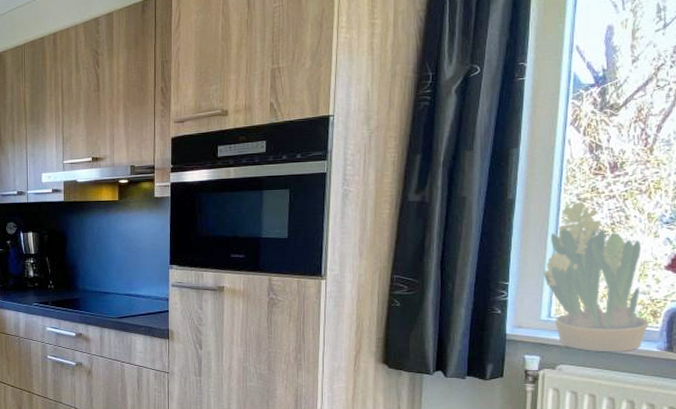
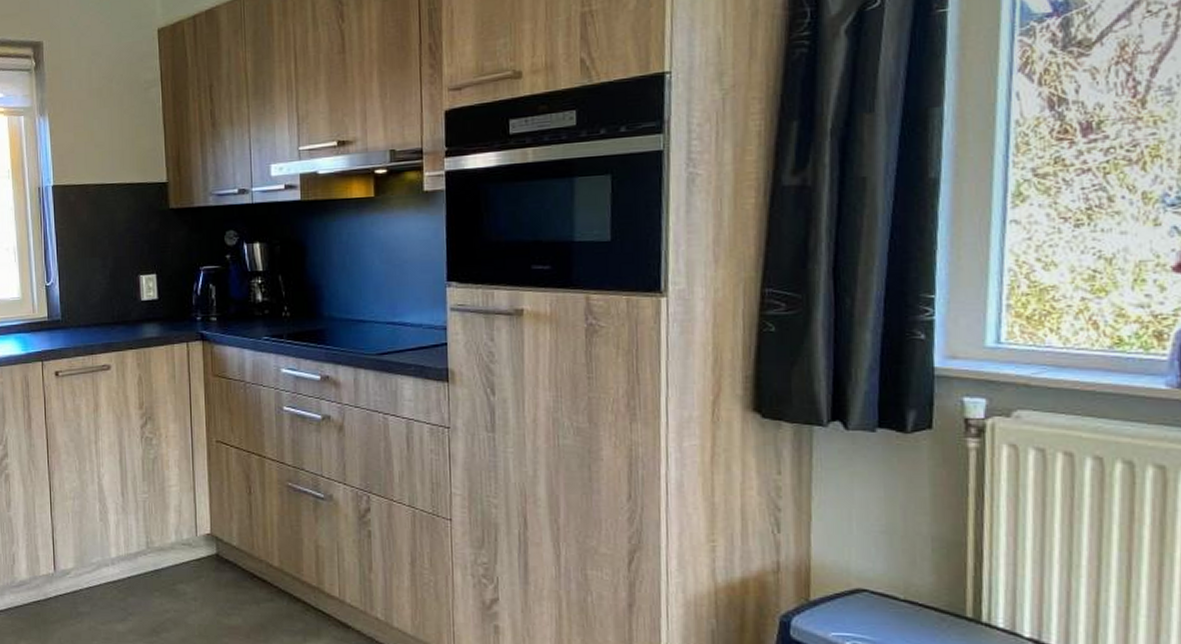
potted flower: present [543,202,649,352] -> none [985,178,1152,392]

